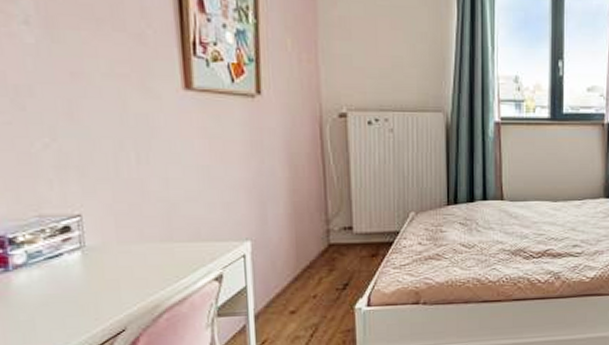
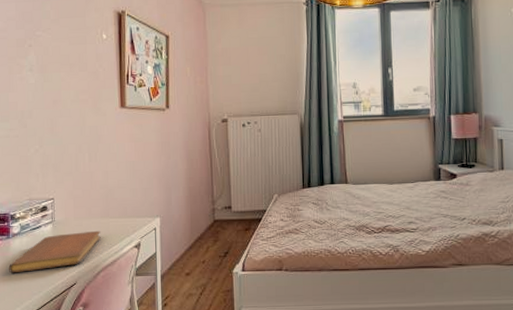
notebook: none [11,259,162,320] -> present [9,230,101,274]

